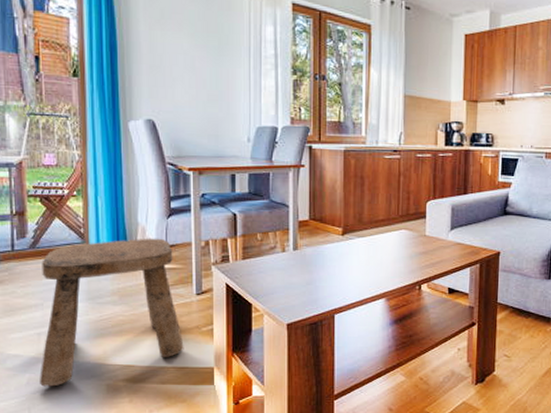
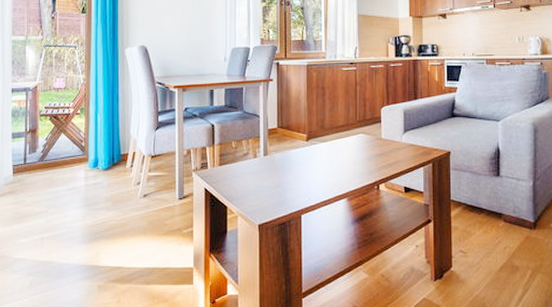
stool: present [40,238,184,387] -> none [41,148,167,288]

